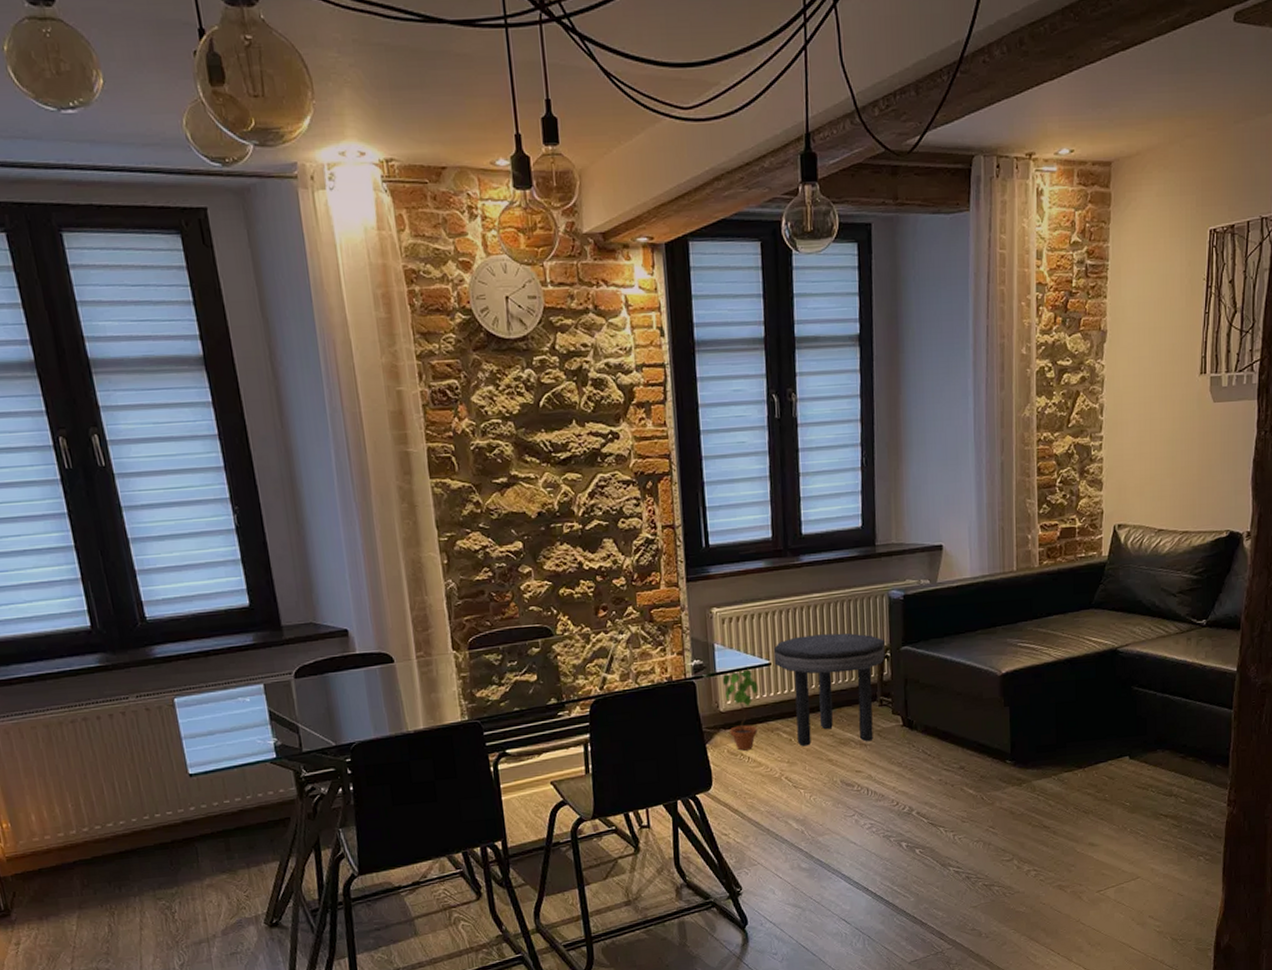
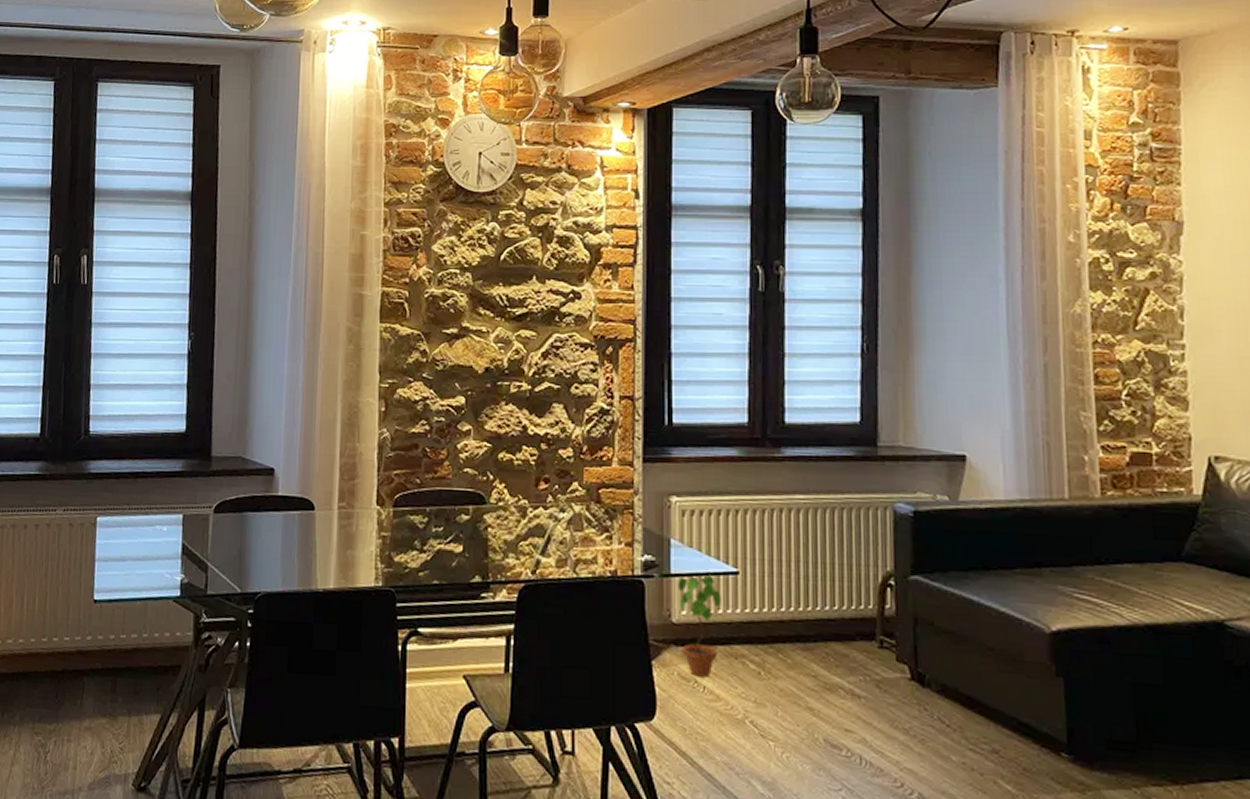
side table: present [774,633,885,747] -> none [743,544,888,692]

